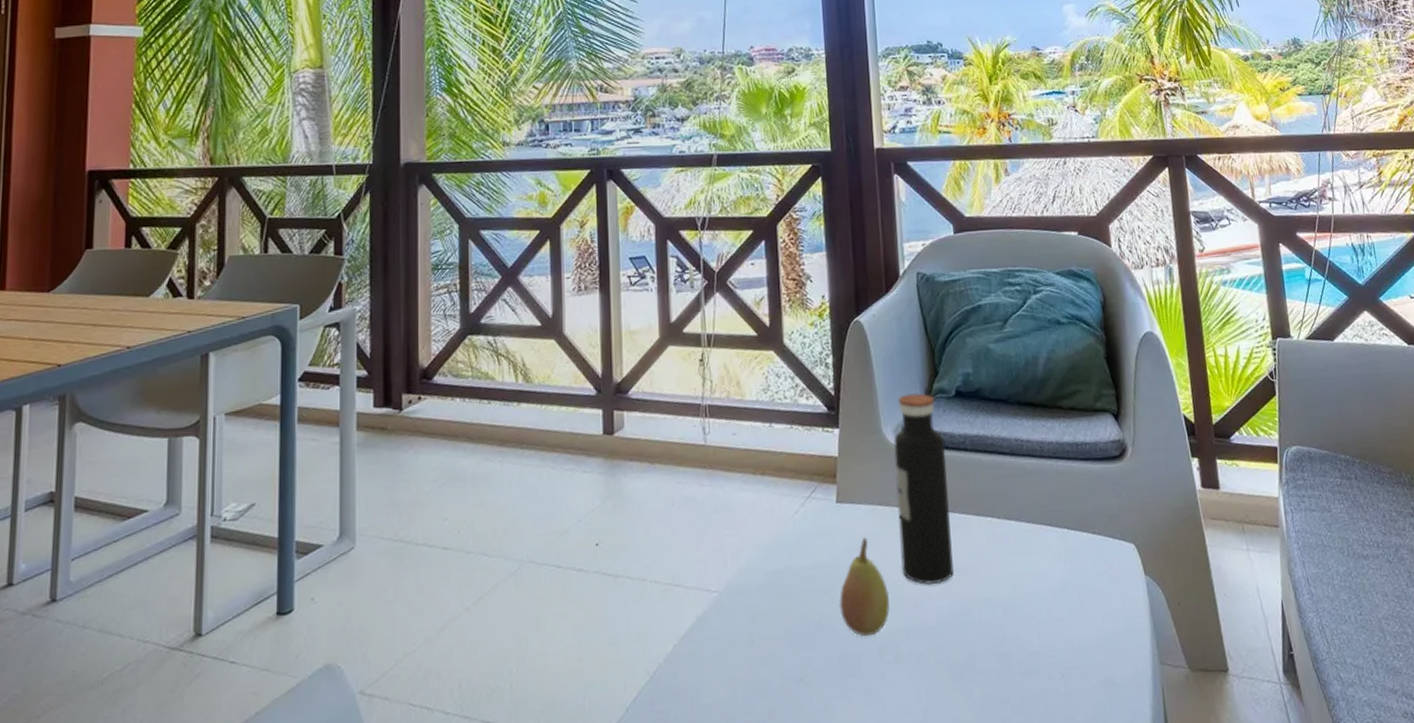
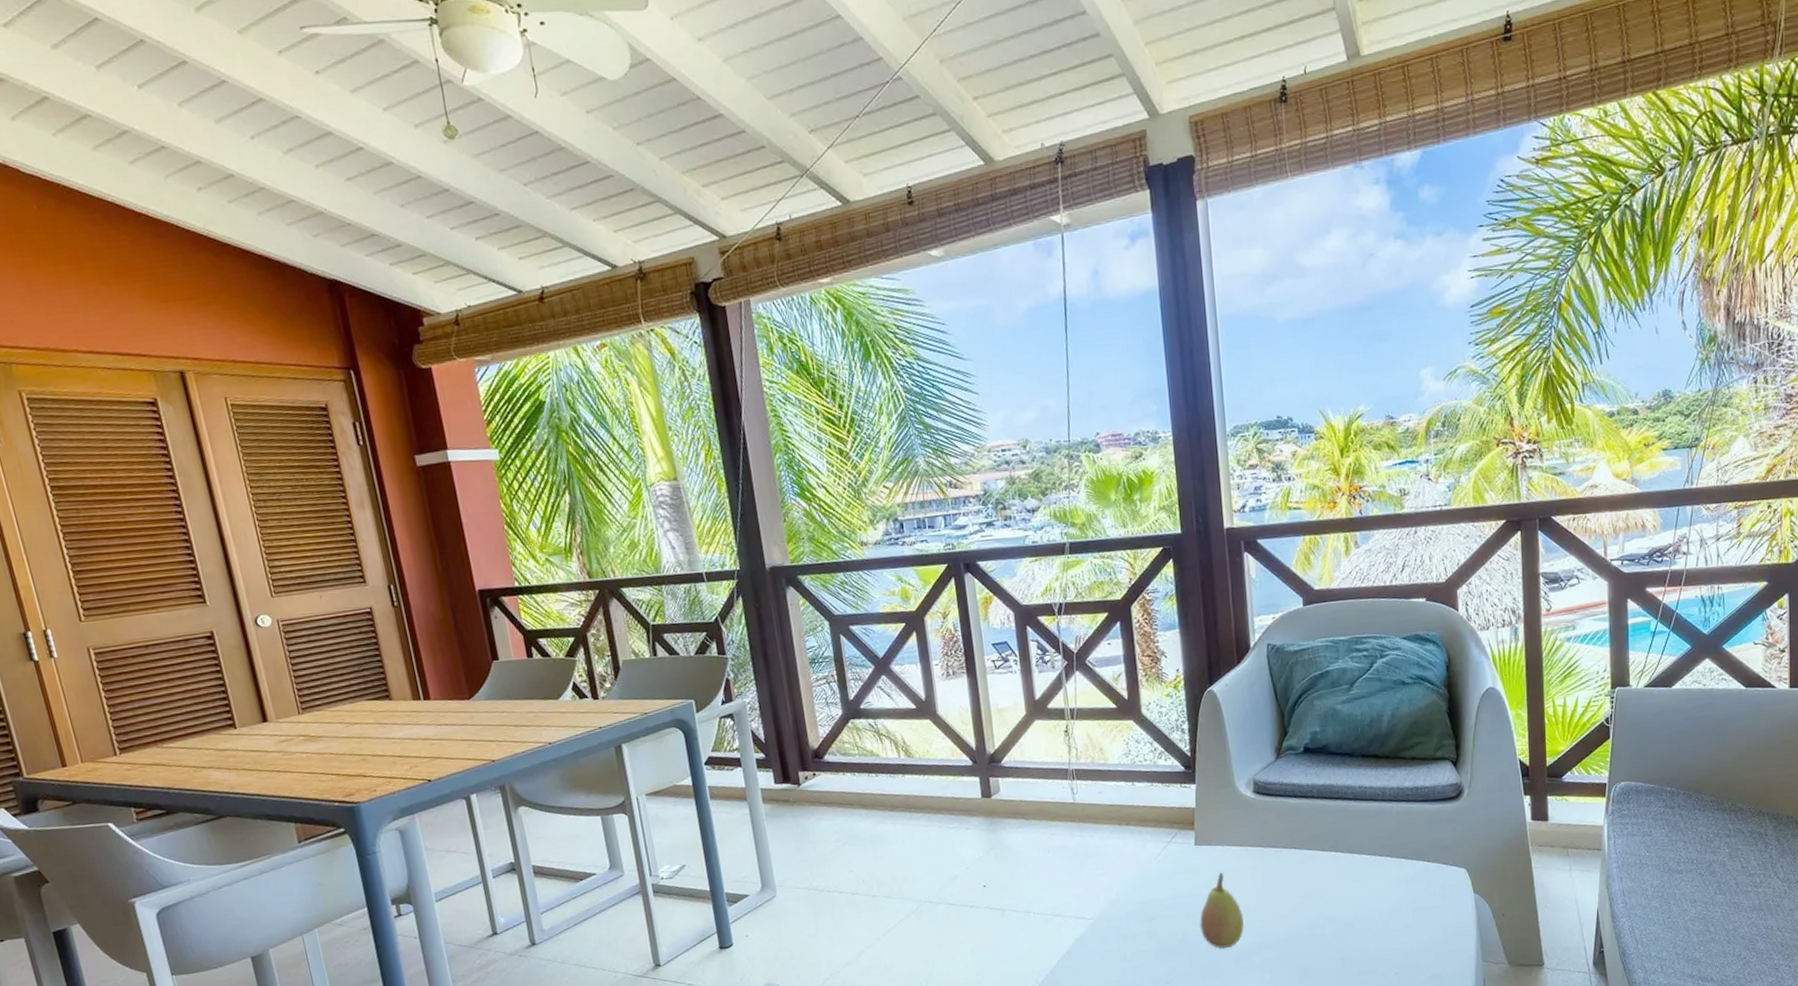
water bottle: present [893,393,954,585] -> none [1246,751,1301,907]

